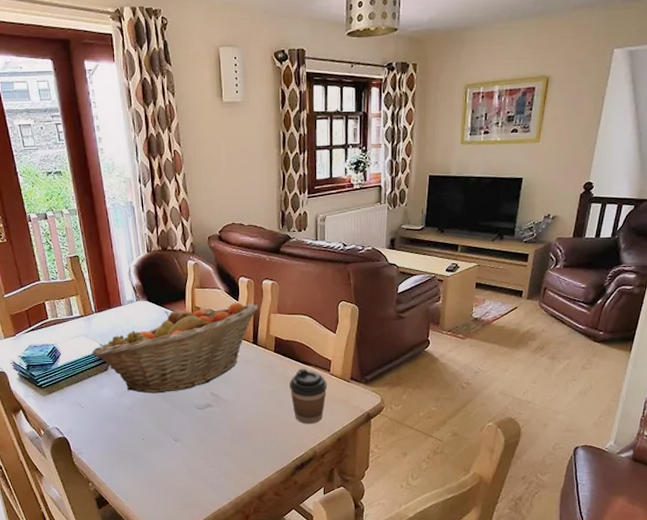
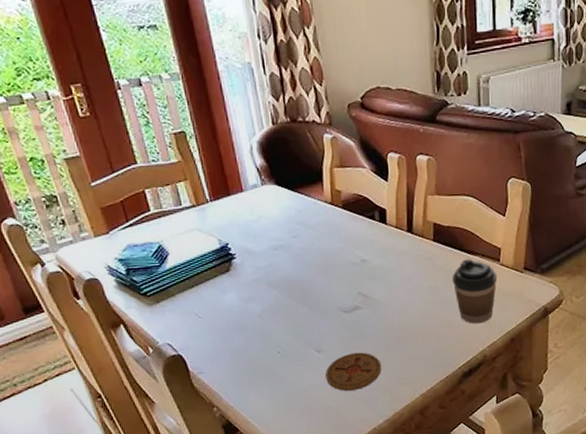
fruit basket: present [91,302,259,394] -> none [208,183,413,297]
coaster: none [181,443,228,475] -> present [325,352,382,391]

